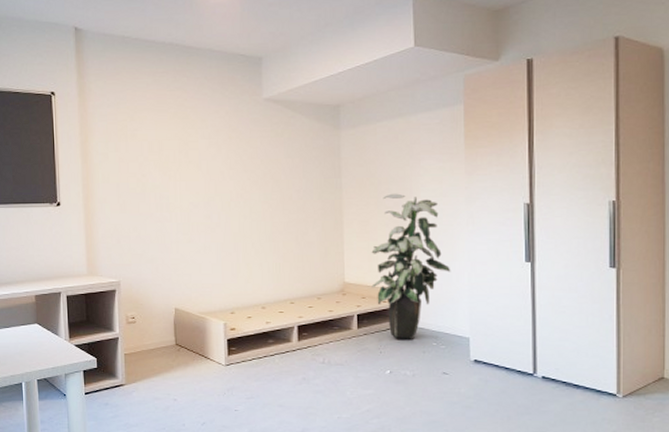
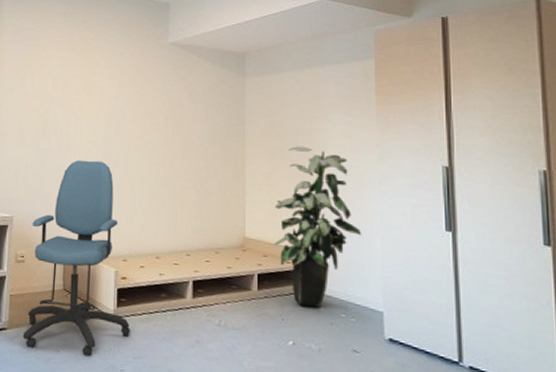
office chair: none [139,221,243,402] -> present [22,160,131,357]

